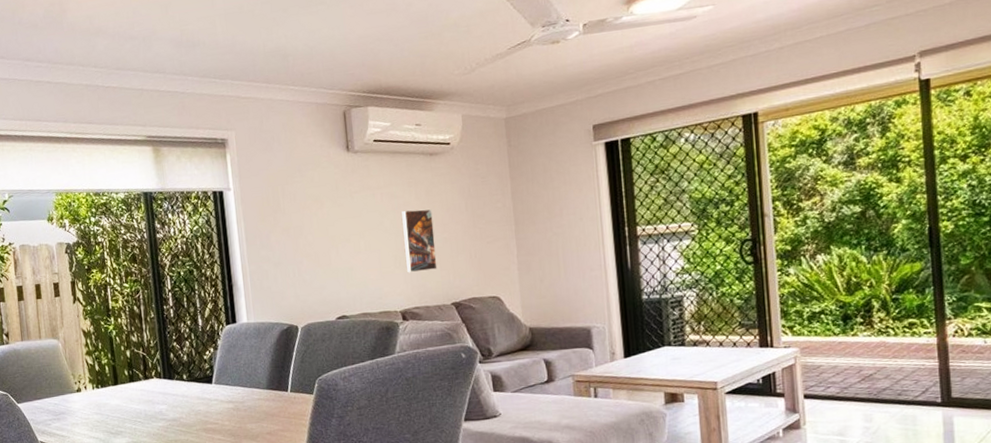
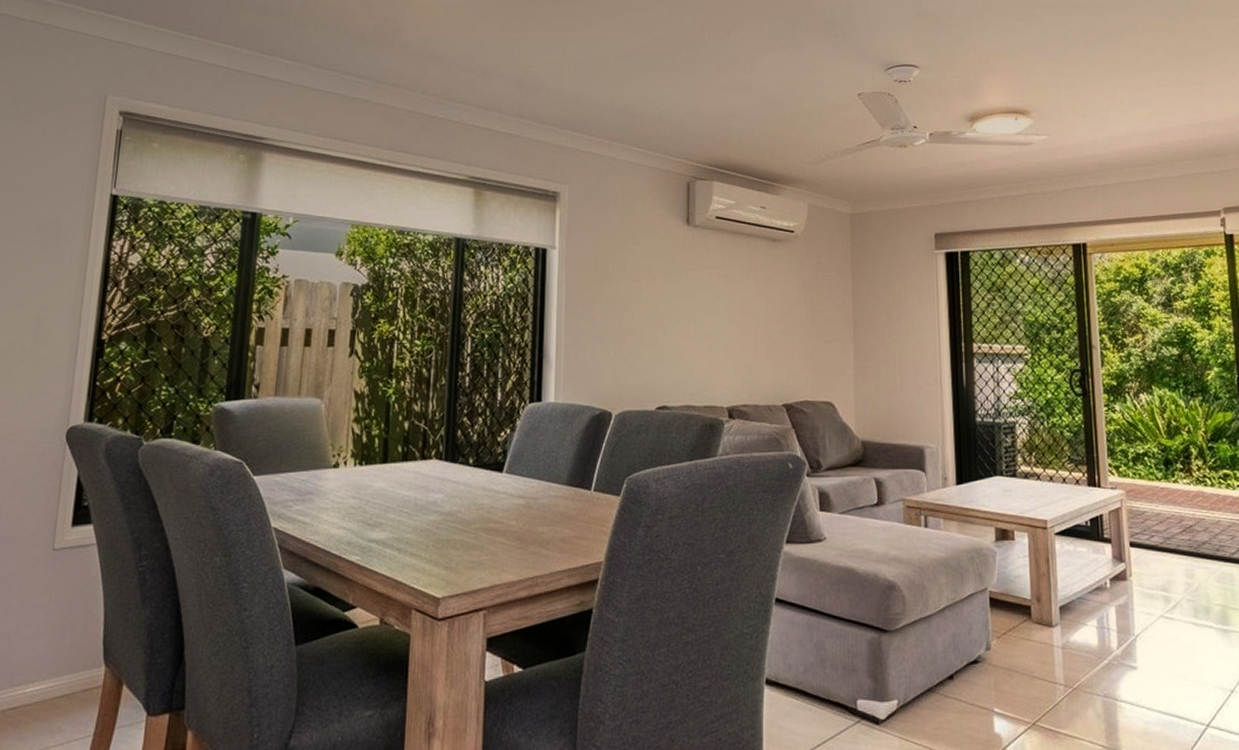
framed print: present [402,209,438,273] -> none [737,296,771,366]

